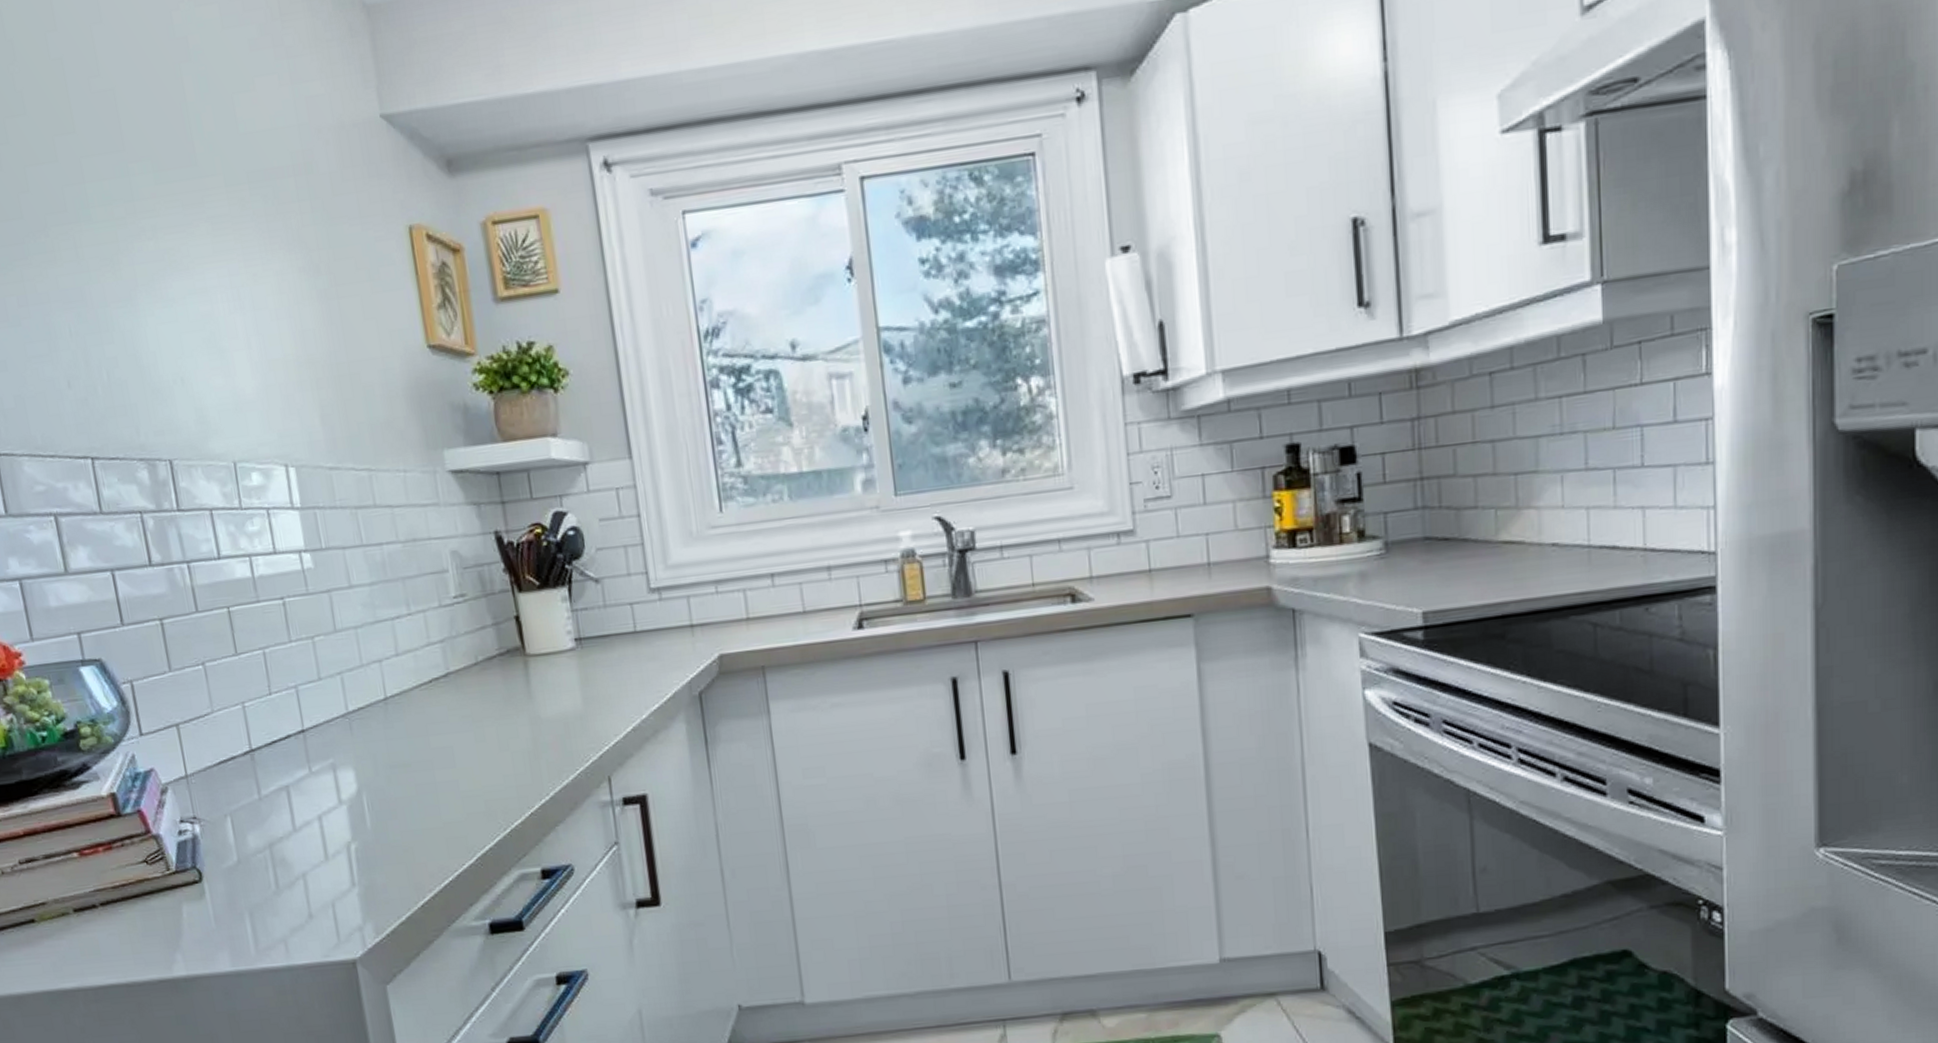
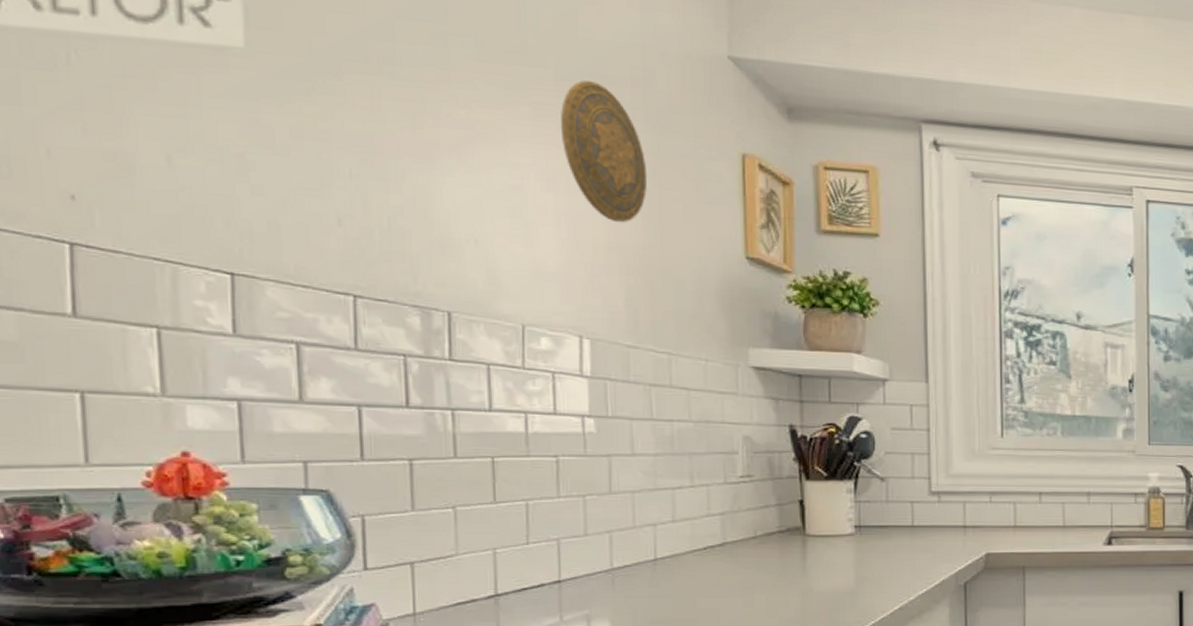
decorative plate: none [234,179,325,333] -> present [560,80,648,223]

